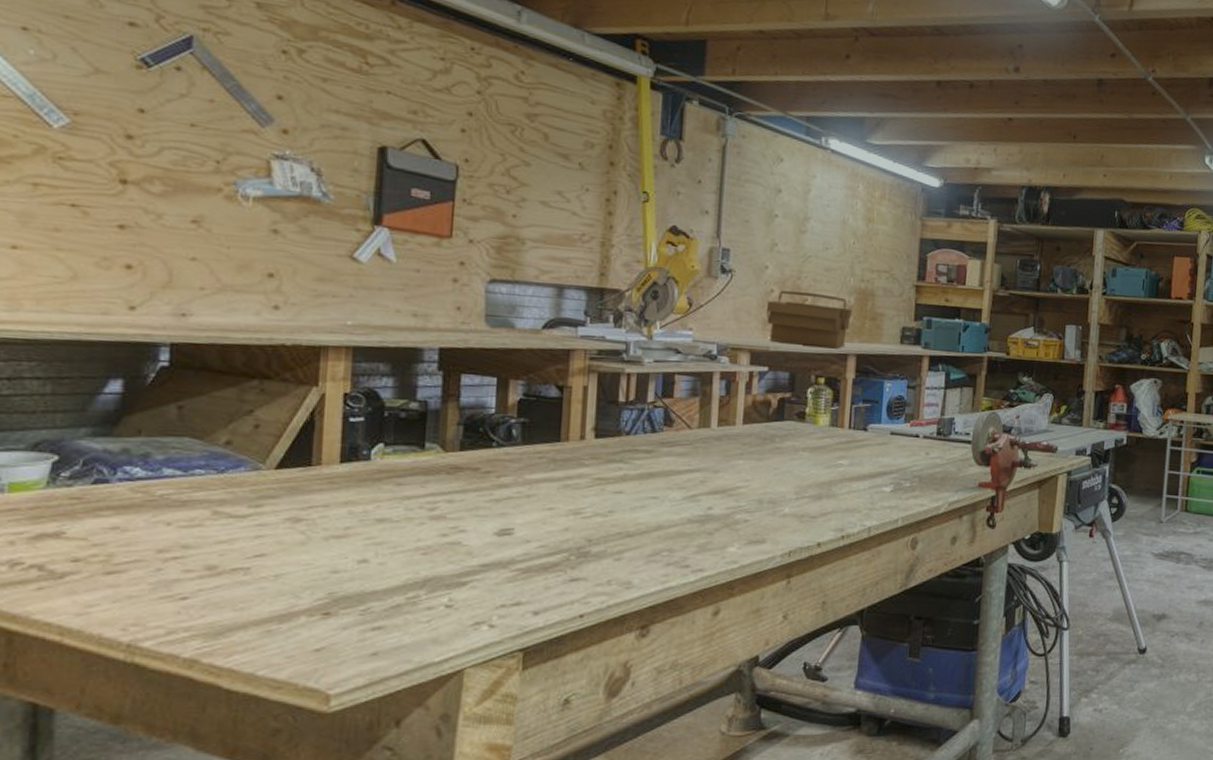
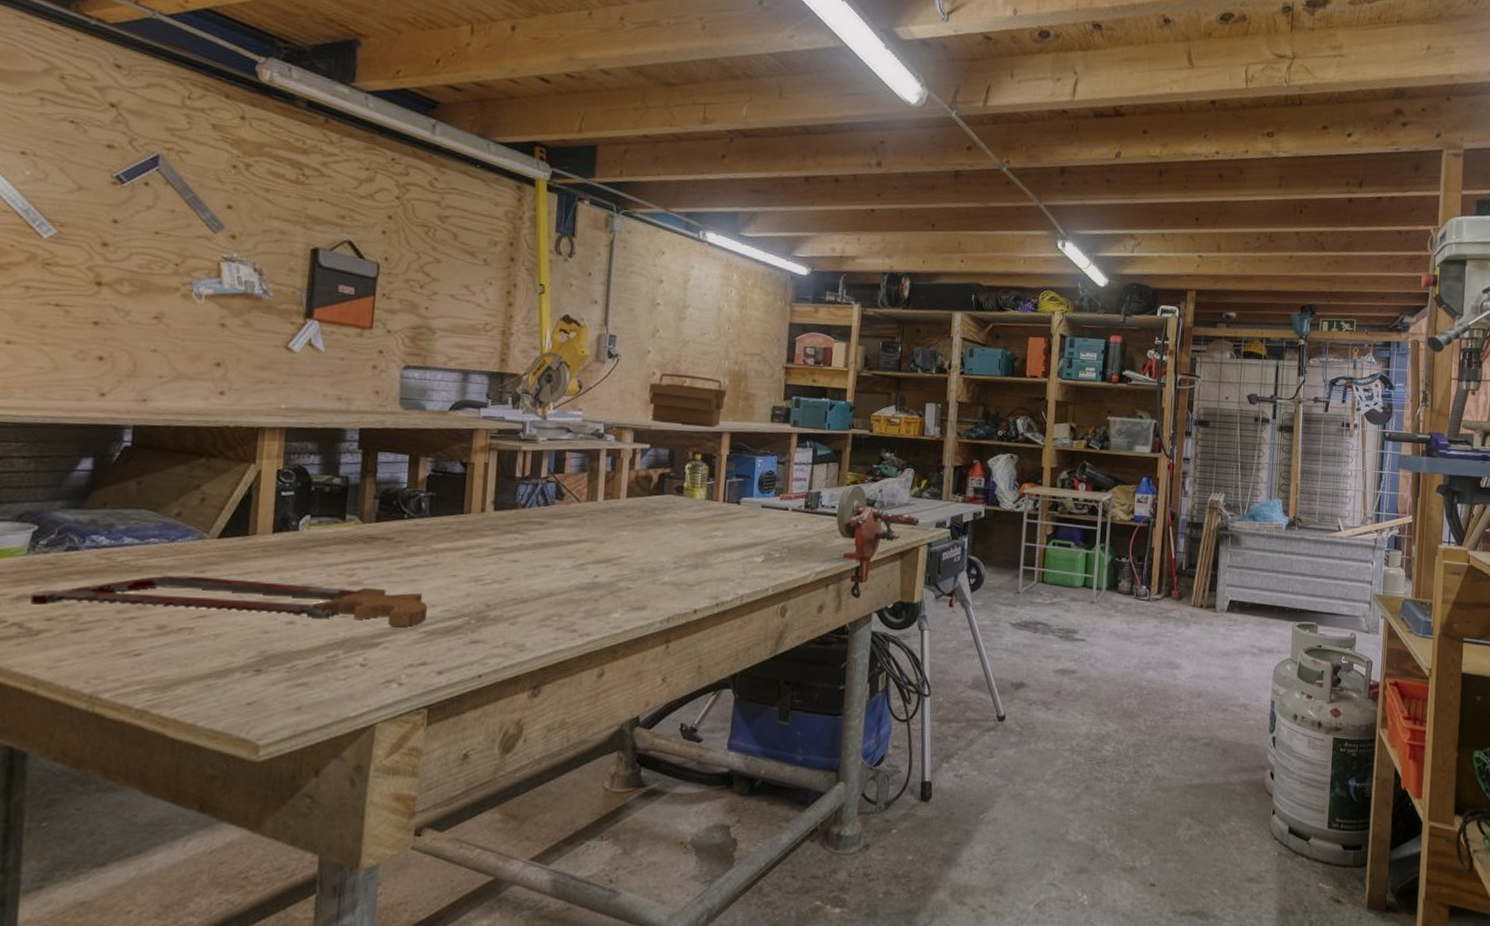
saw: none [52,510,522,564] -> present [30,575,428,626]

